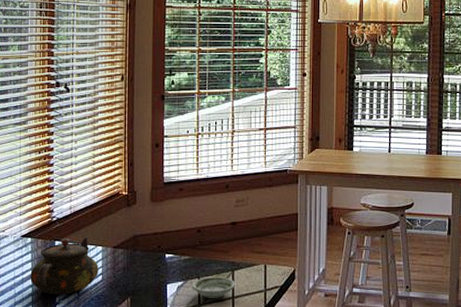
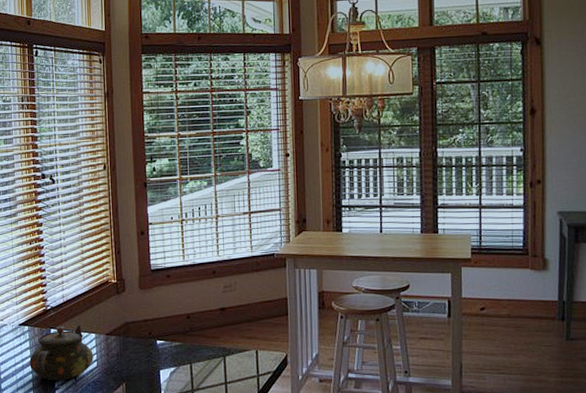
saucer: present [191,276,236,298] -> none [184,362,228,384]

